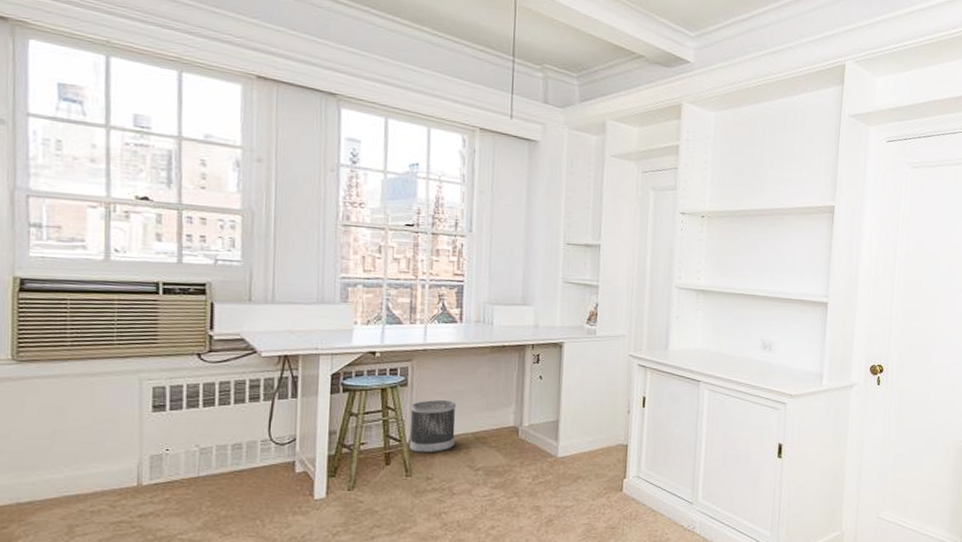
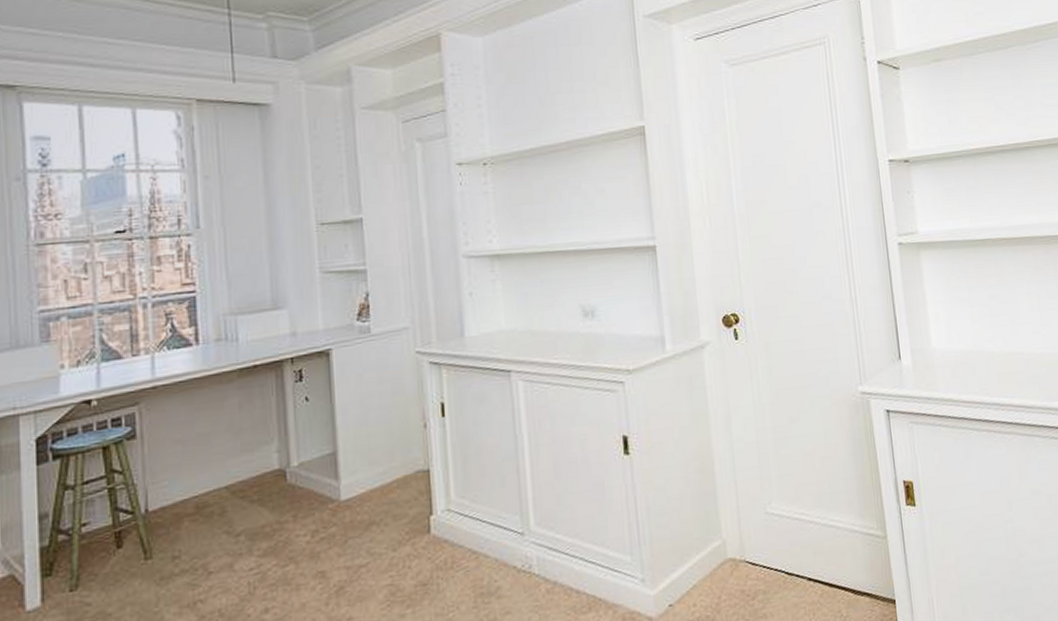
wastebasket: present [409,400,457,454] -> none [143,448,204,526]

